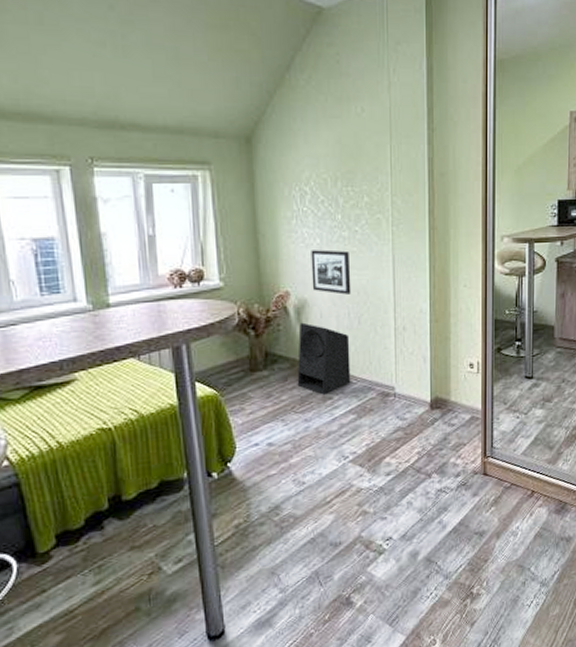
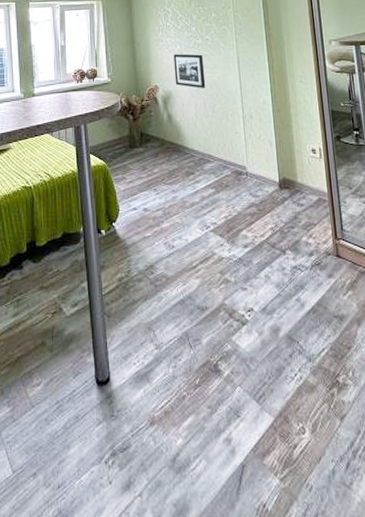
speaker: present [297,322,351,395] -> none [165,110,209,170]

